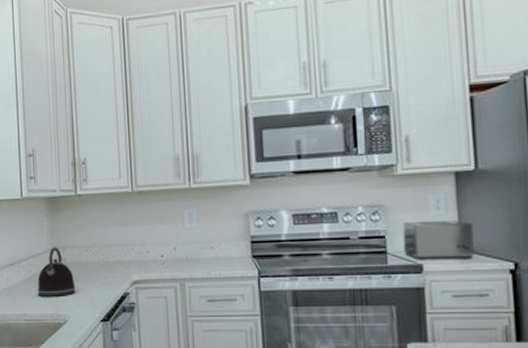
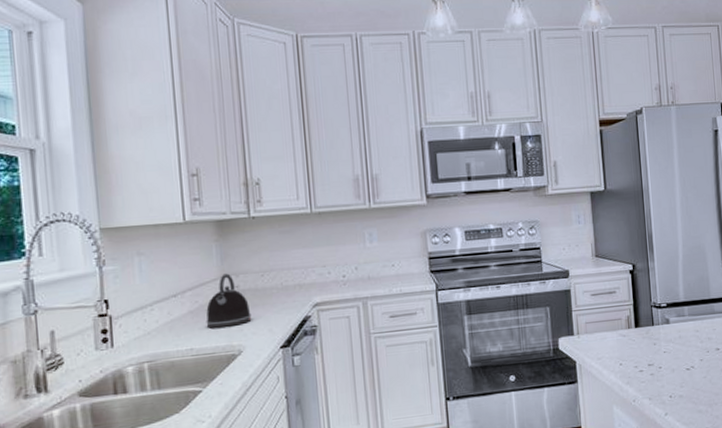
toaster: present [402,220,474,261] -> none [553,232,605,267]

